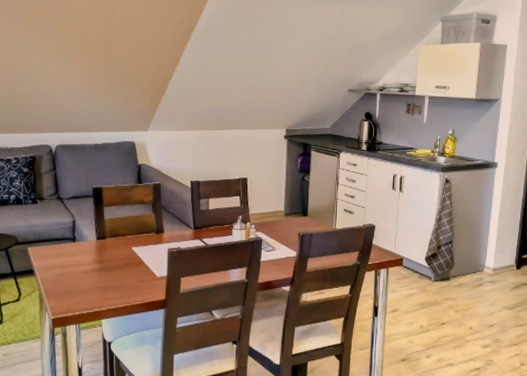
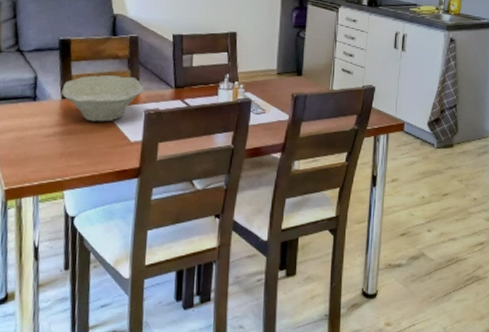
bowl: none [96,219,166,260] -> present [62,75,144,122]

